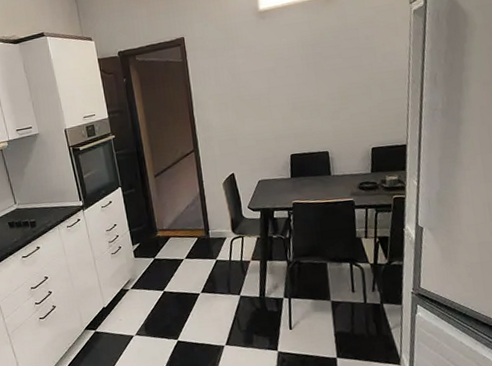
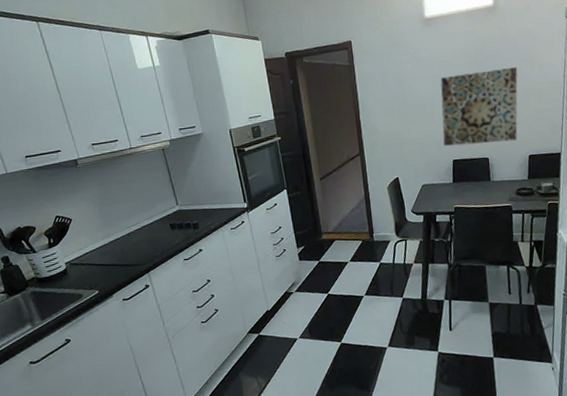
wall art: none [276,56,359,141] -> present [440,66,518,146]

